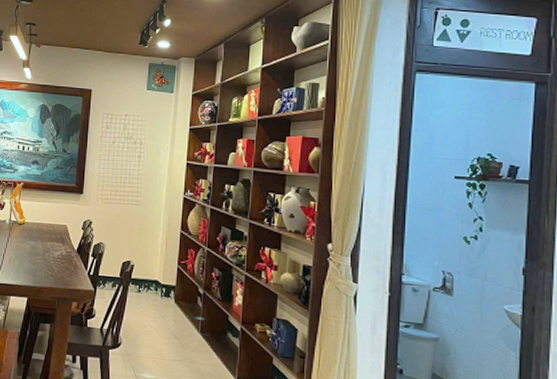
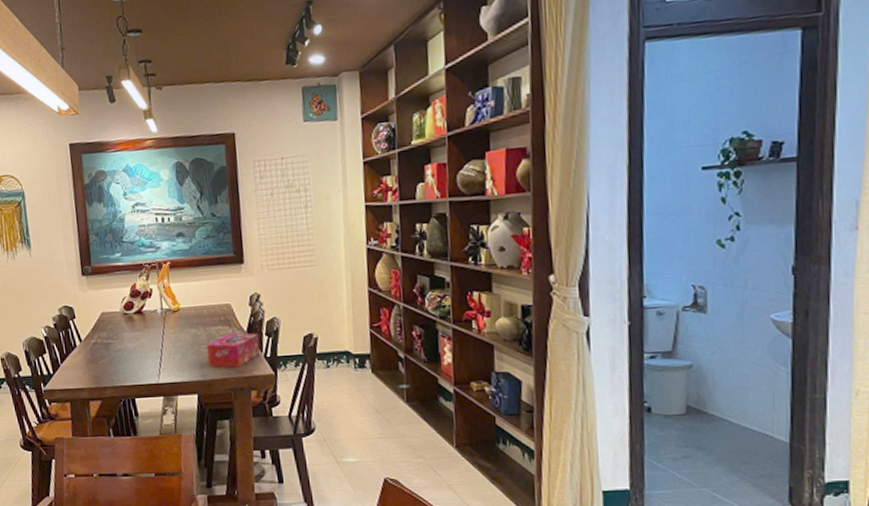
tissue box: none [40,250,86,280] -> present [207,332,261,368]

